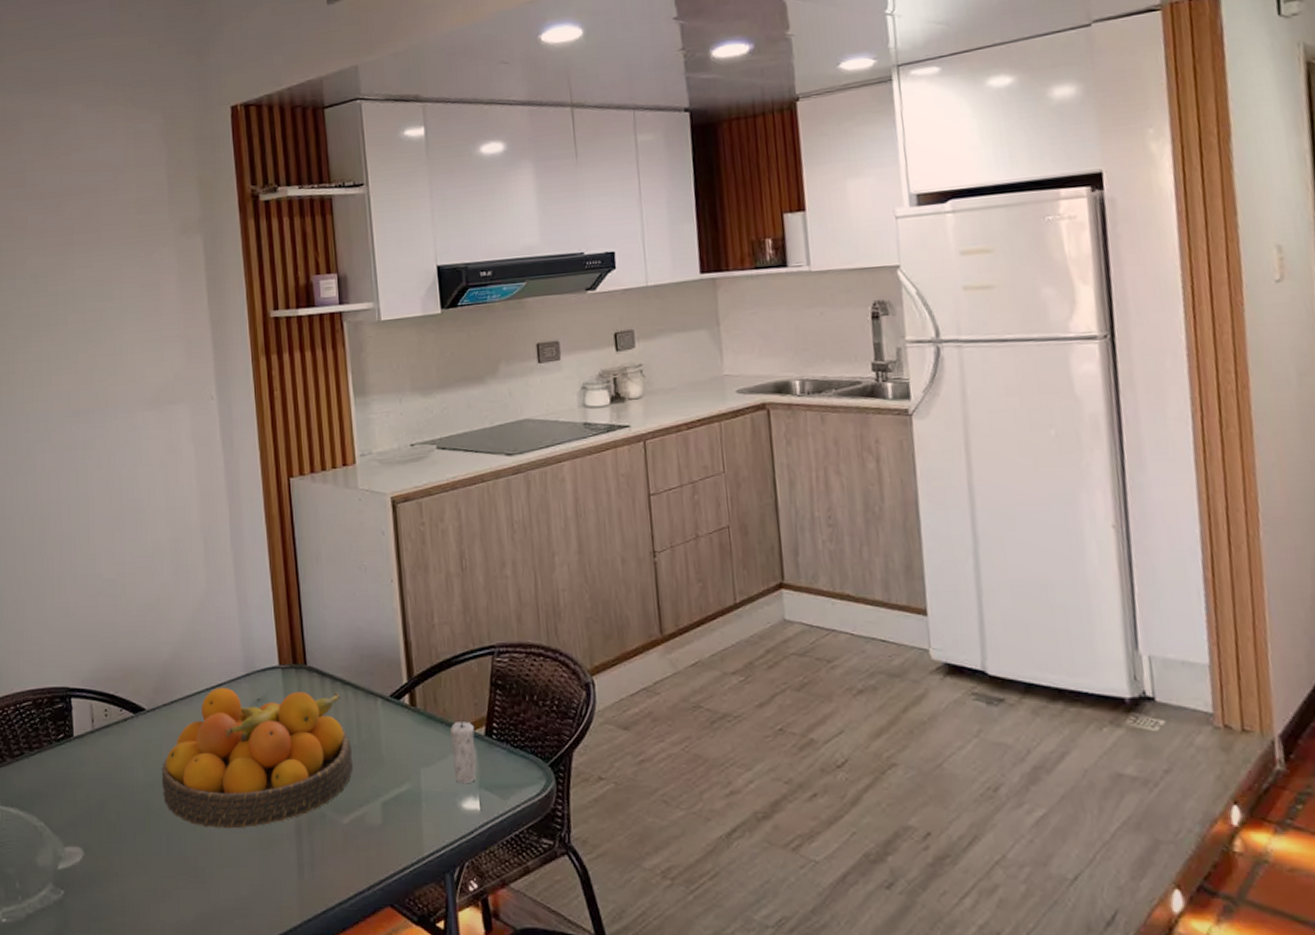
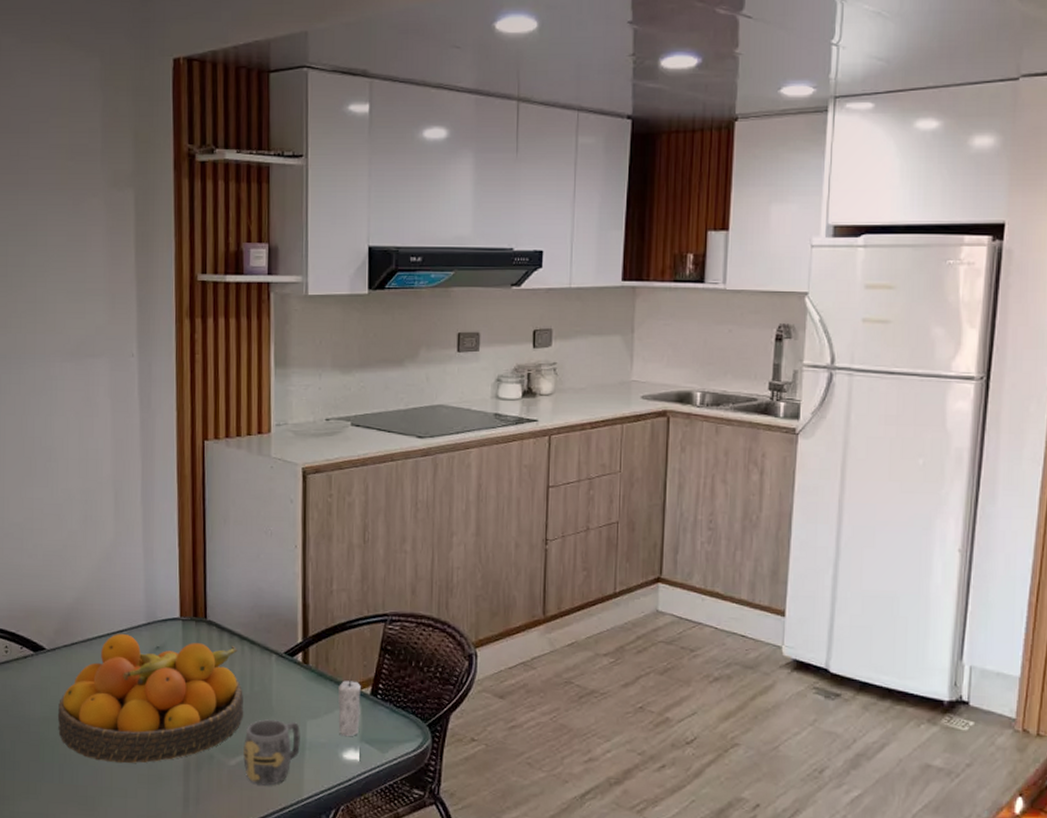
mug: none [356,770,416,844] -> present [243,719,300,786]

